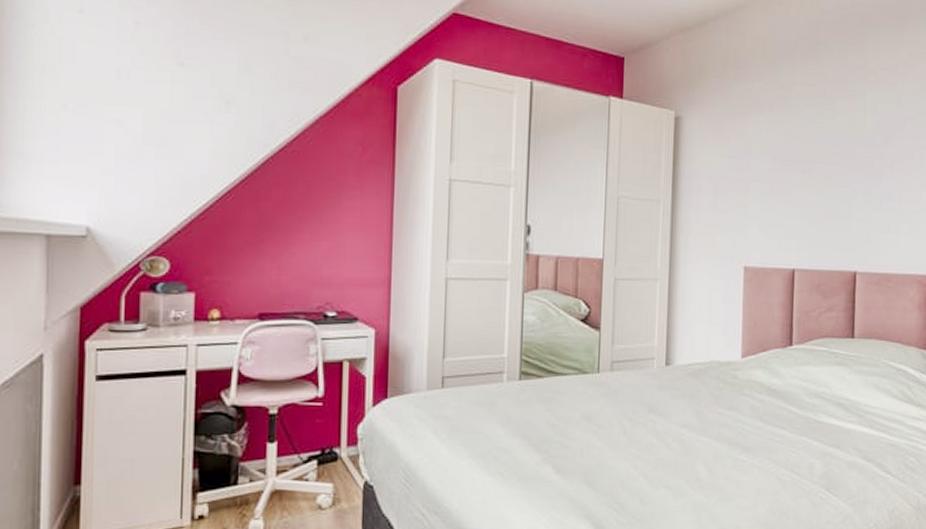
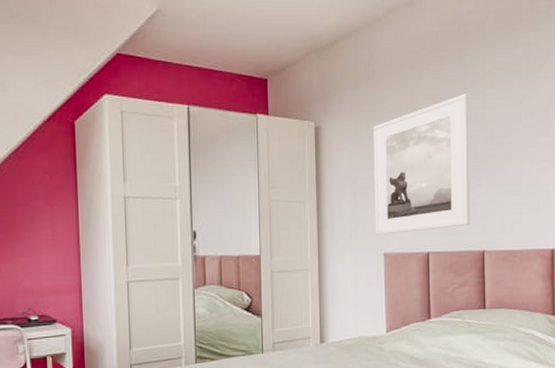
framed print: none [735,93,848,246] -> present [373,93,470,235]

